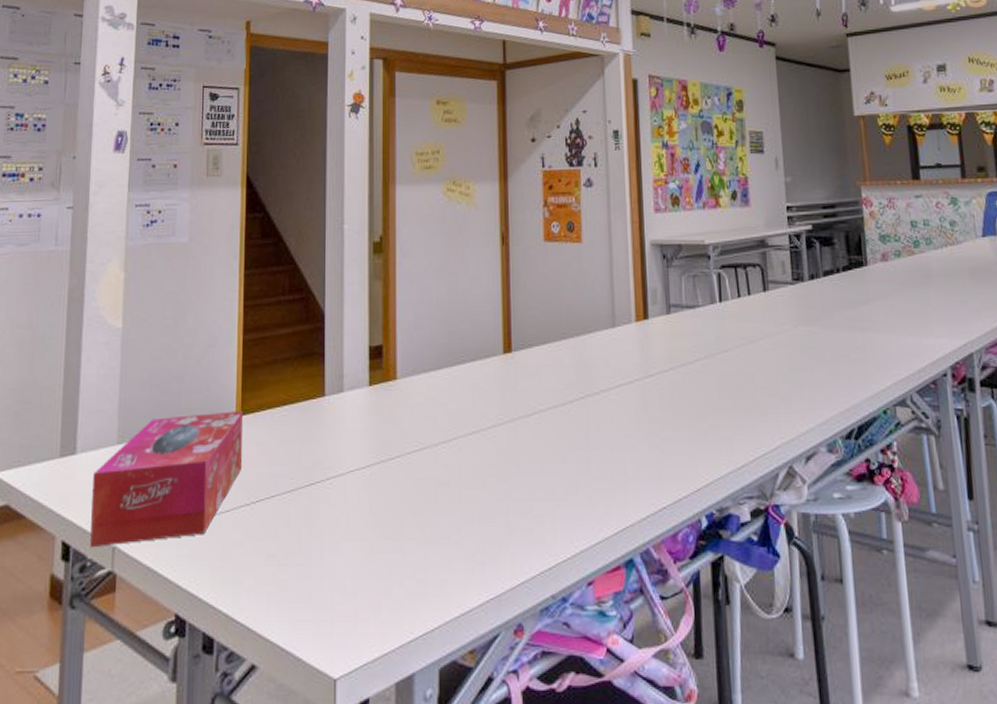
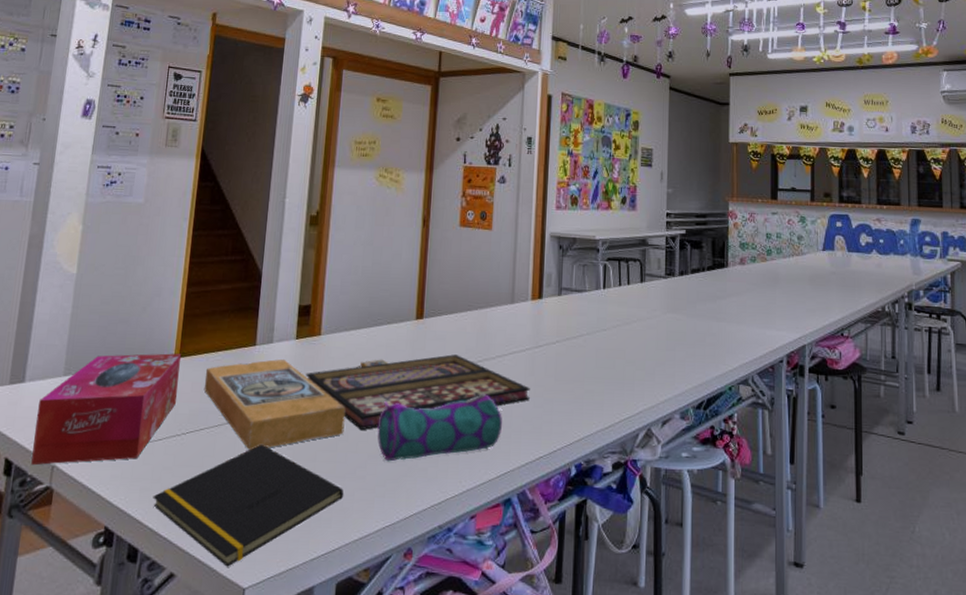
notepad: none [225,509,439,655] -> present [153,444,344,567]
board game: none [271,392,644,519] -> present [204,354,530,451]
pencil case: none [470,435,615,523] -> present [377,392,502,462]

